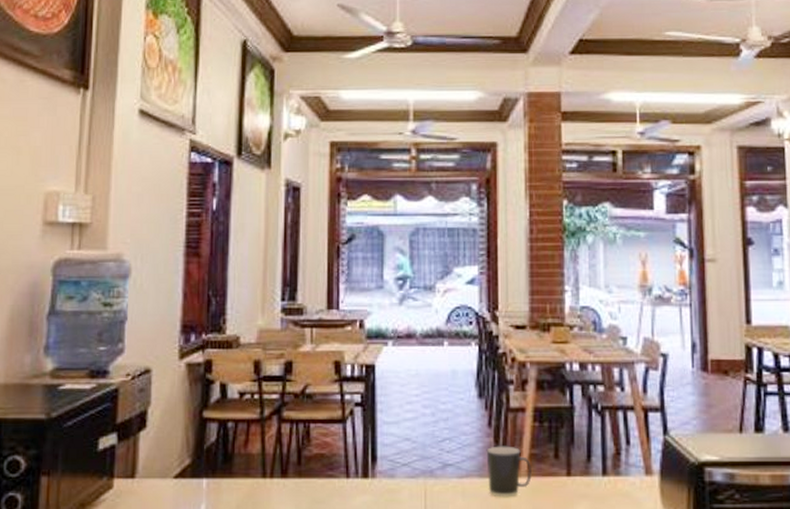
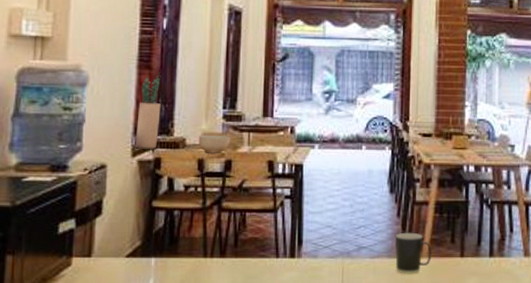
vase: none [183,259,212,350] -> present [135,72,162,149]
bowl: none [254,331,290,353] -> present [198,134,230,153]

